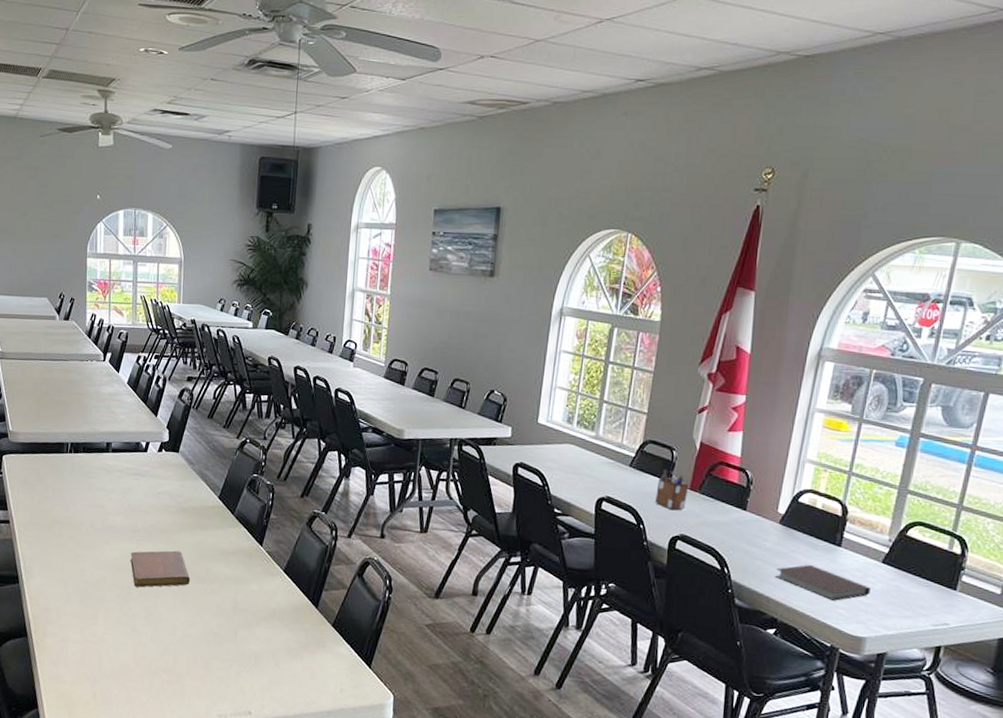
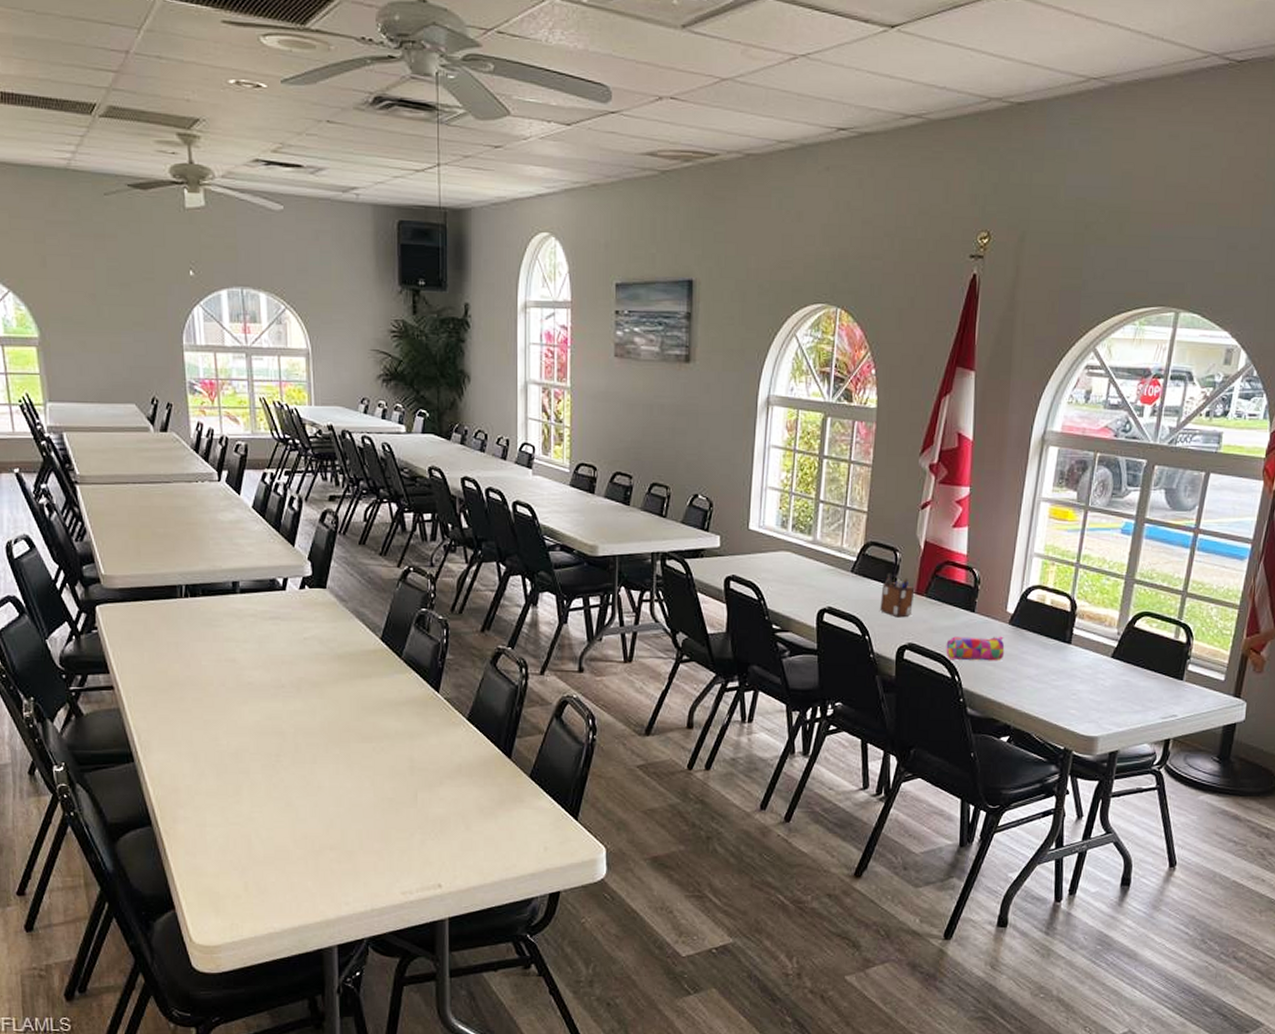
notebook: present [130,550,191,588] -> none [275,706,354,753]
pencil case: none [716,531,775,558] -> present [946,636,1005,661]
notebook: present [774,564,871,601] -> none [1006,665,1101,701]

